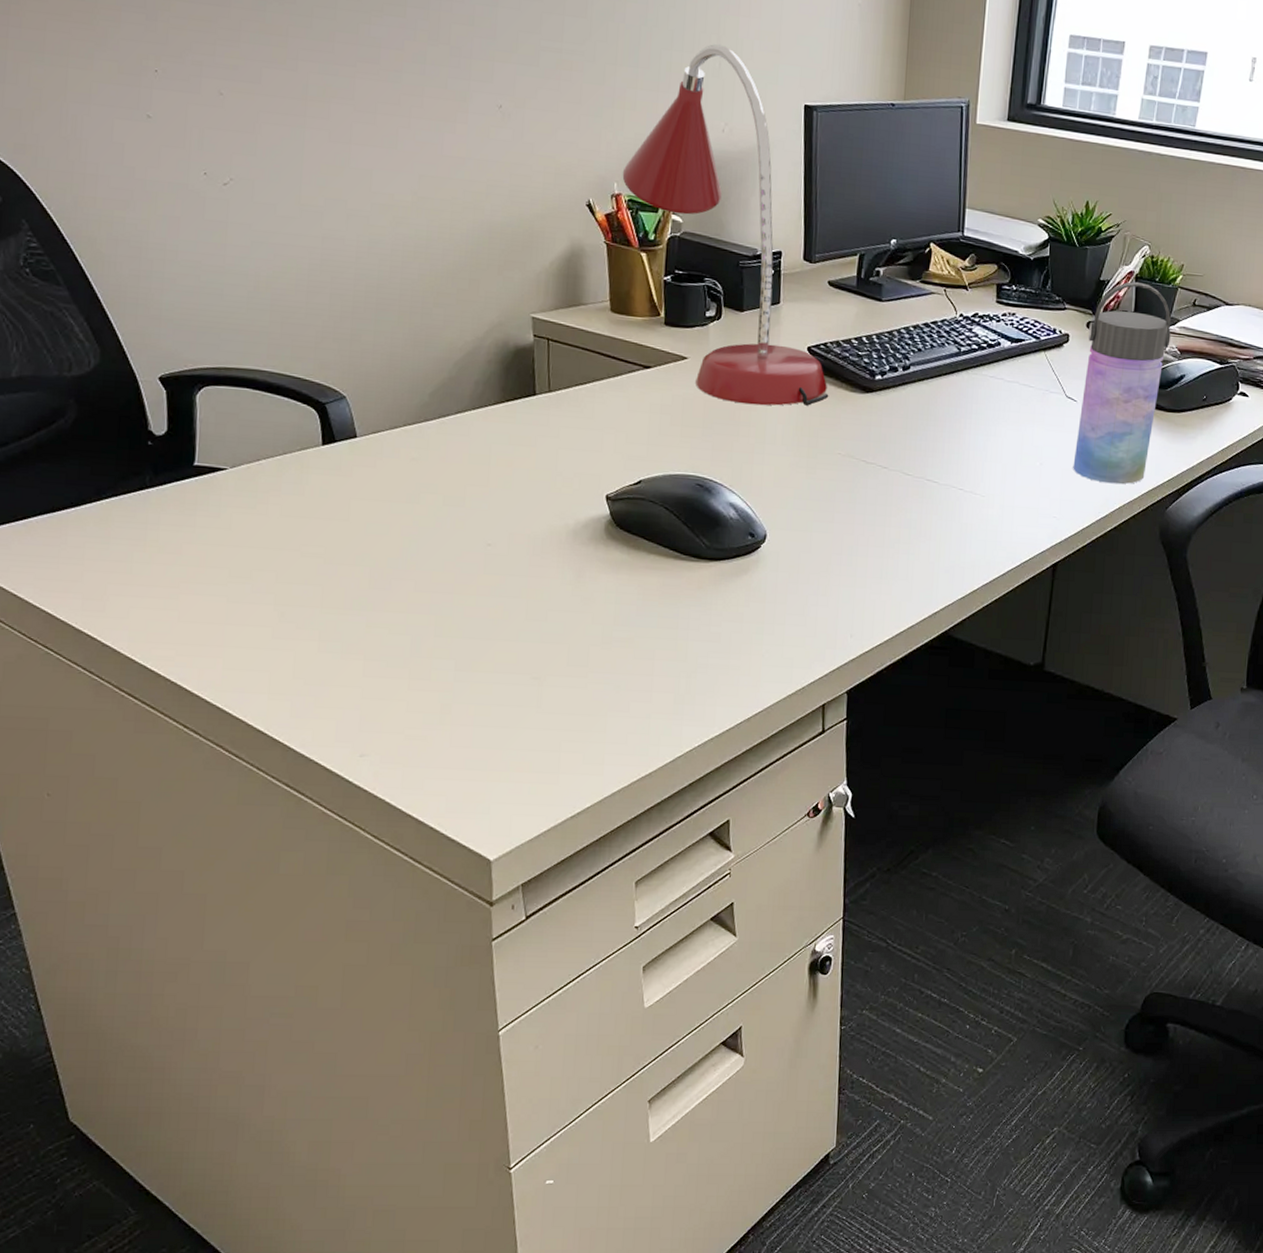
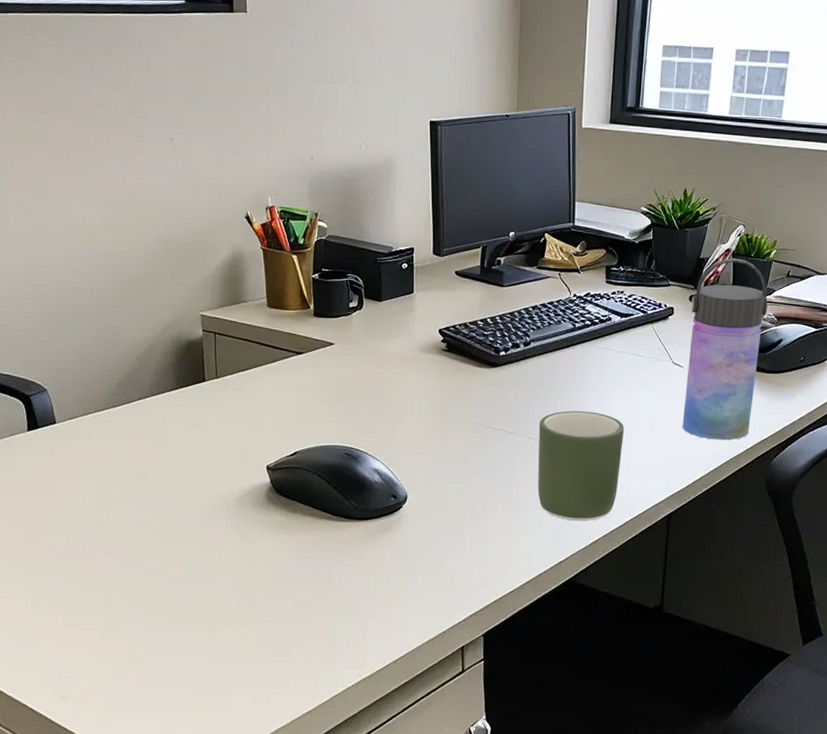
desk lamp: present [622,44,829,406] -> none [275,75,459,383]
mug: none [912,445,1011,569] -> present [538,411,625,522]

